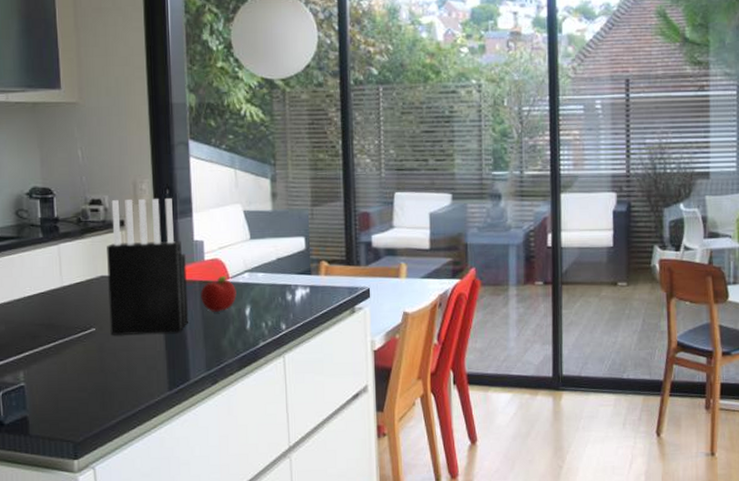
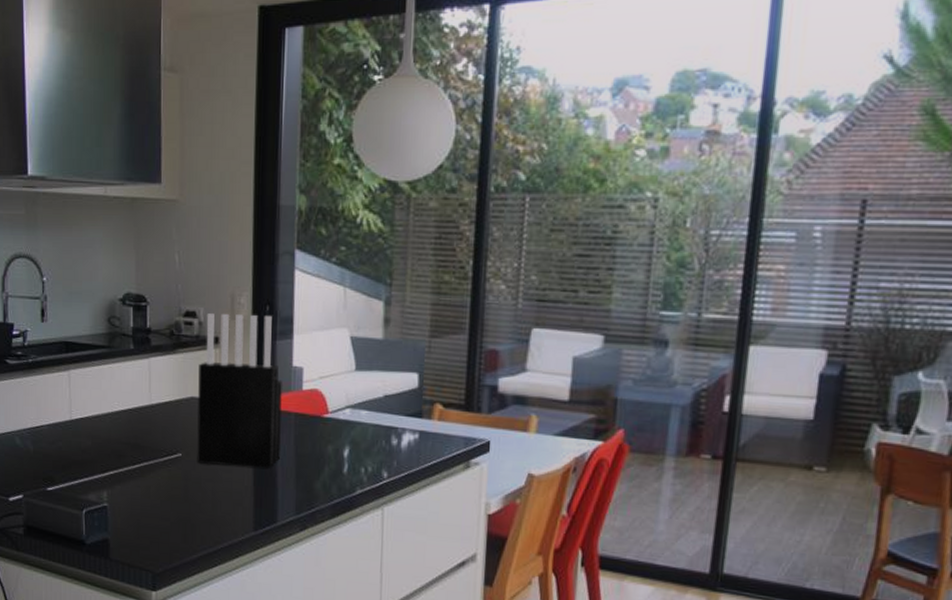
fruit: present [201,275,237,312] -> none [295,409,335,450]

